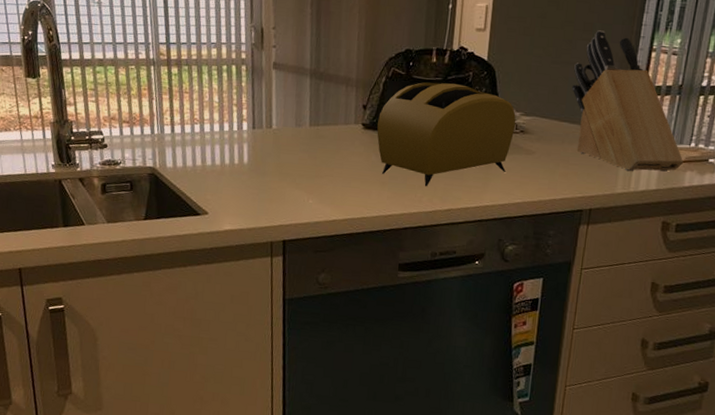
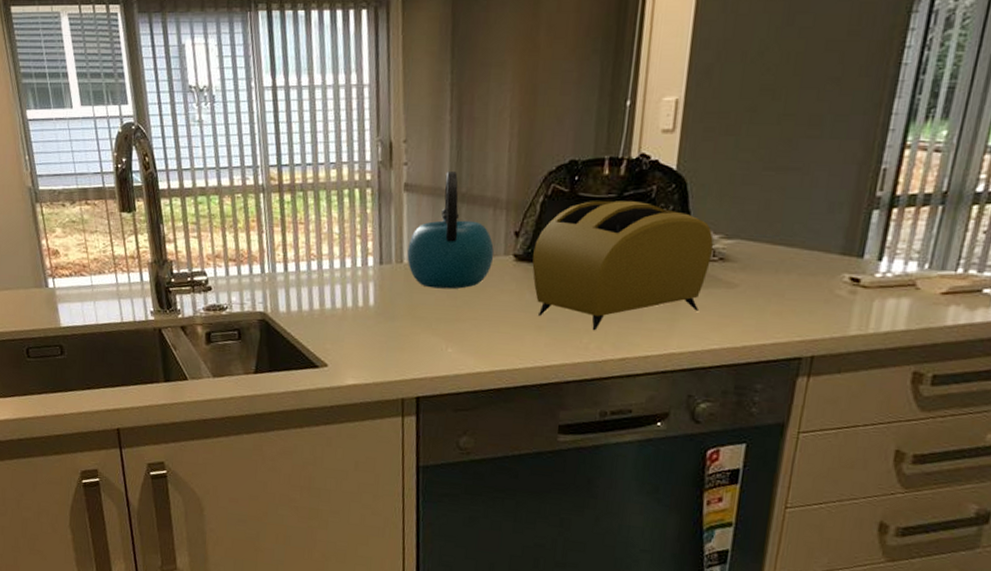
kettle: none [275,54,347,151] -> present [407,171,494,289]
knife block: present [571,30,684,172] -> none [789,124,947,308]

